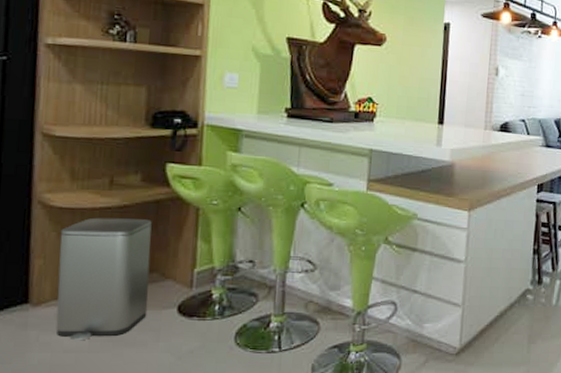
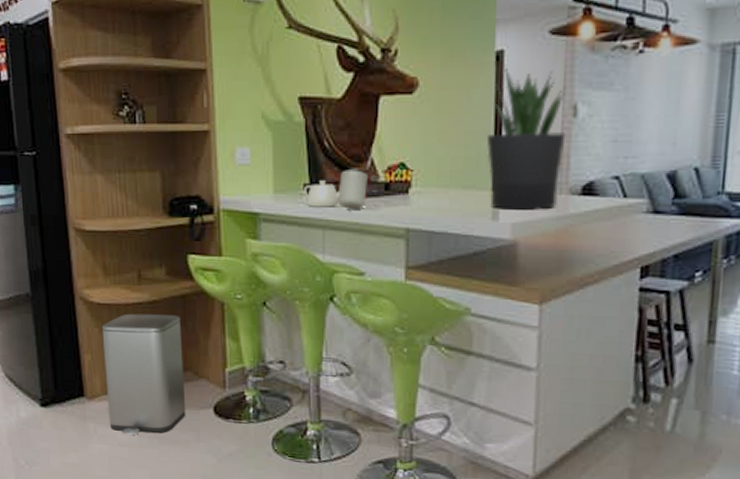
teapot: none [283,105,318,129] -> present [303,179,341,207]
canister: none [307,98,350,133] -> present [329,168,378,211]
planter: none [435,33,492,141] -> present [487,64,567,212]

